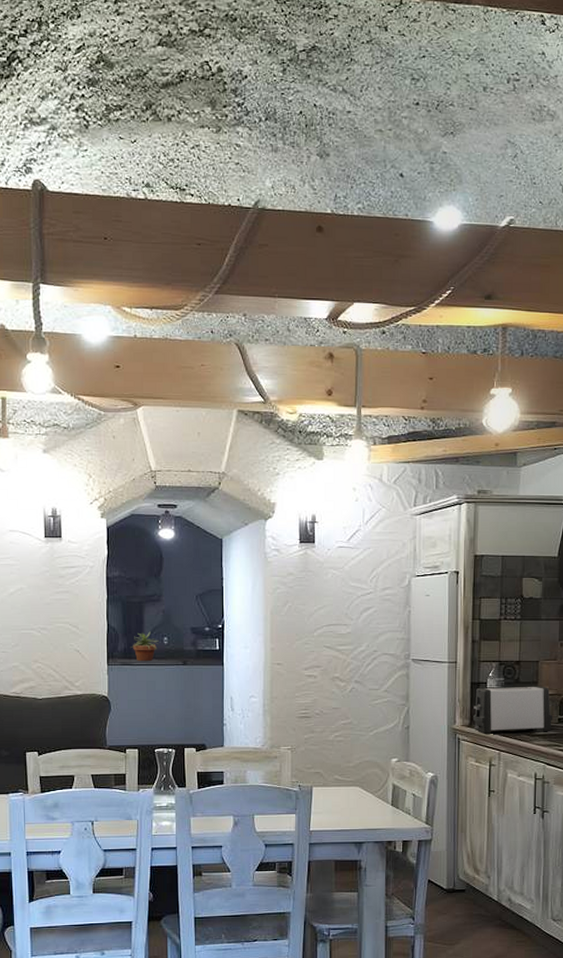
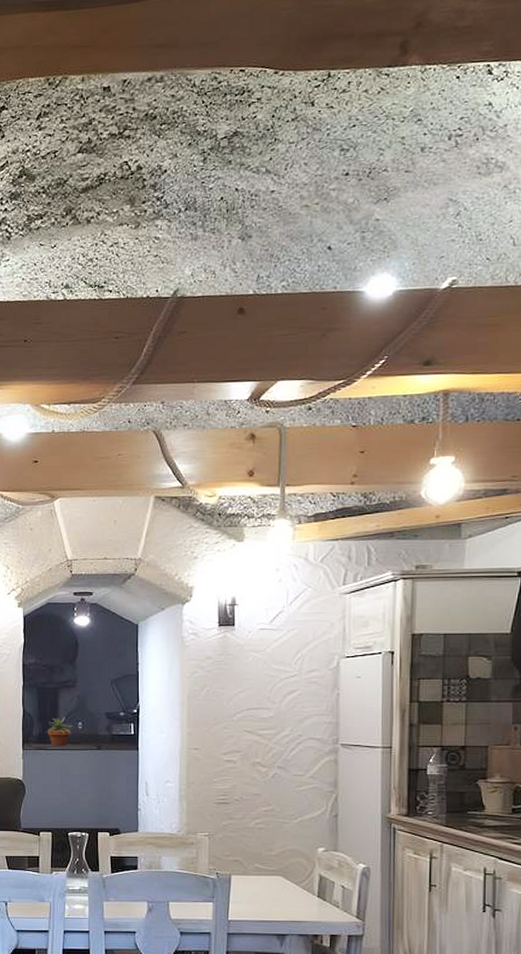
toaster: present [473,686,553,735] -> none [411,773,506,825]

